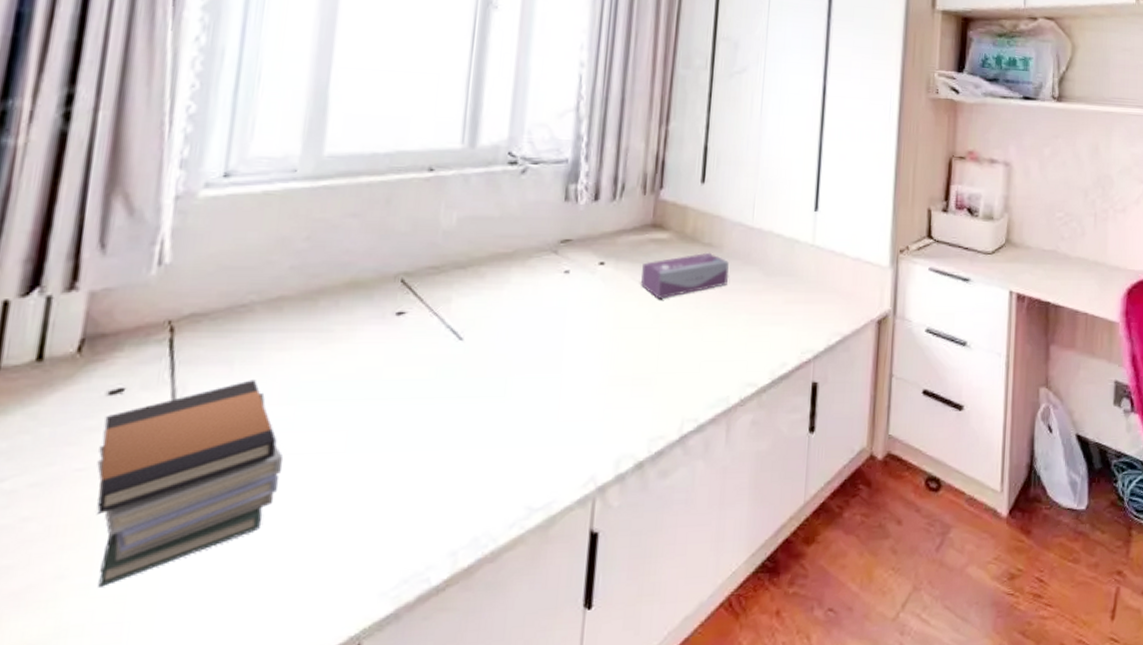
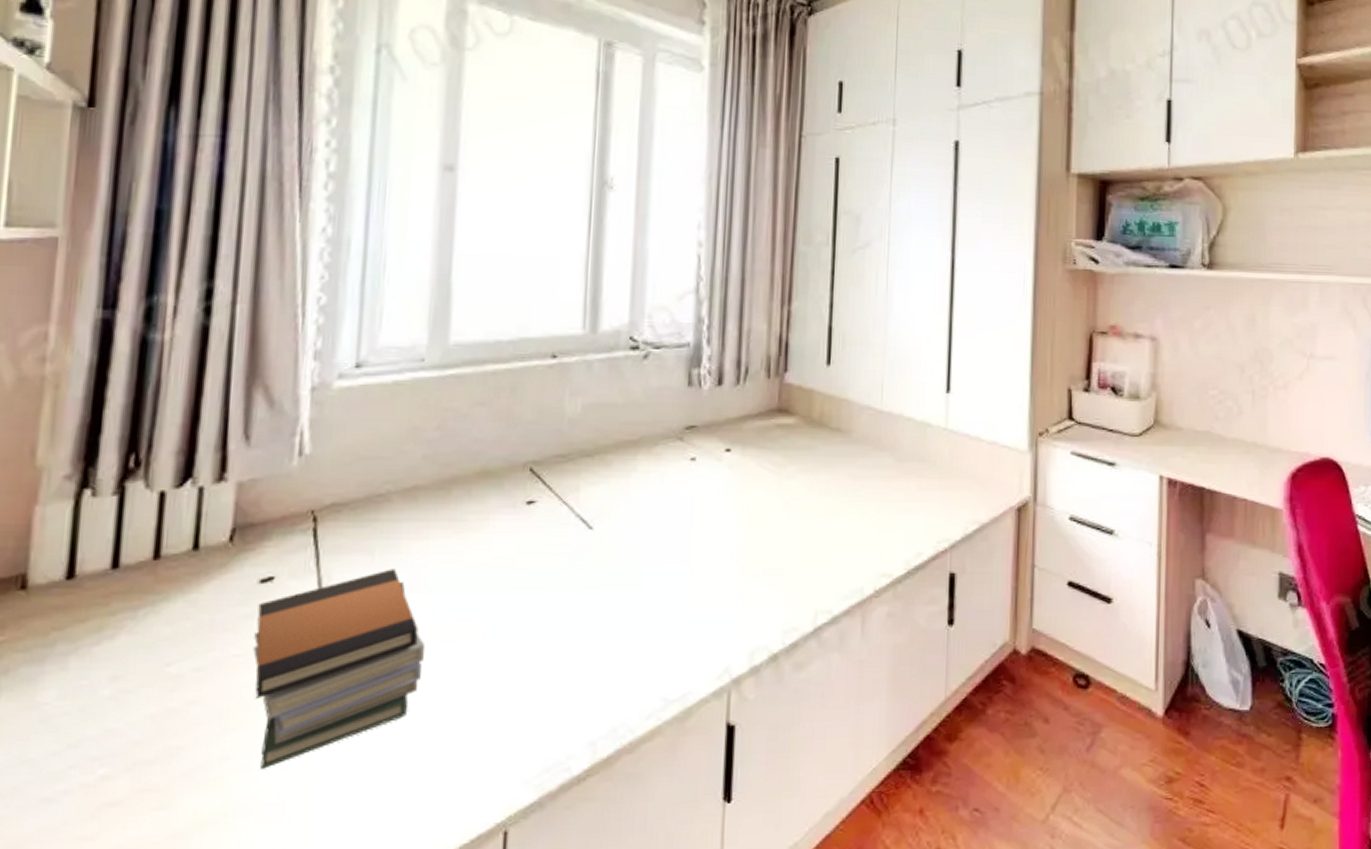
tissue box: present [641,252,729,300] -> none [769,437,858,487]

